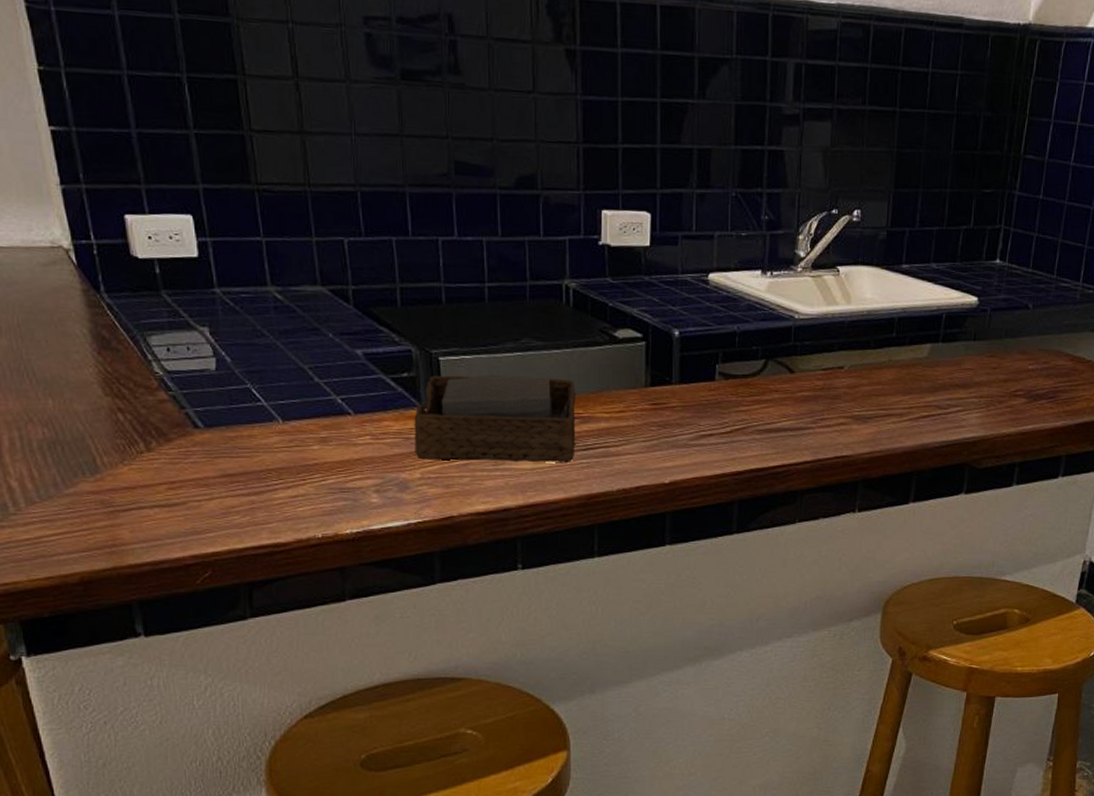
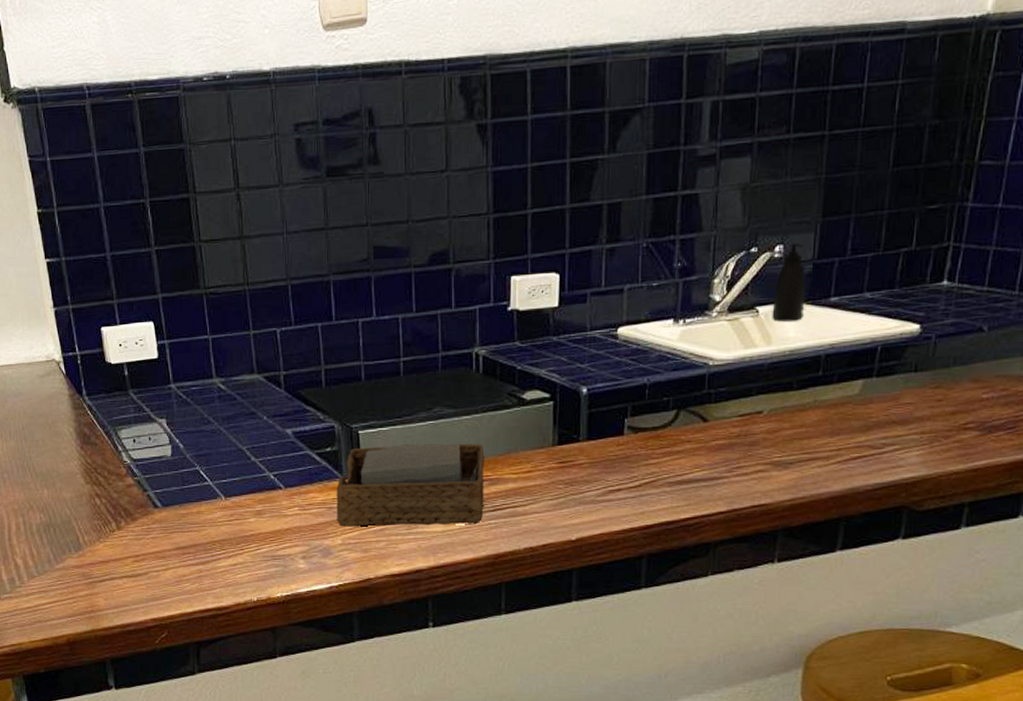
soap dispenser: none [851,209,880,283] -> present [772,242,805,322]

